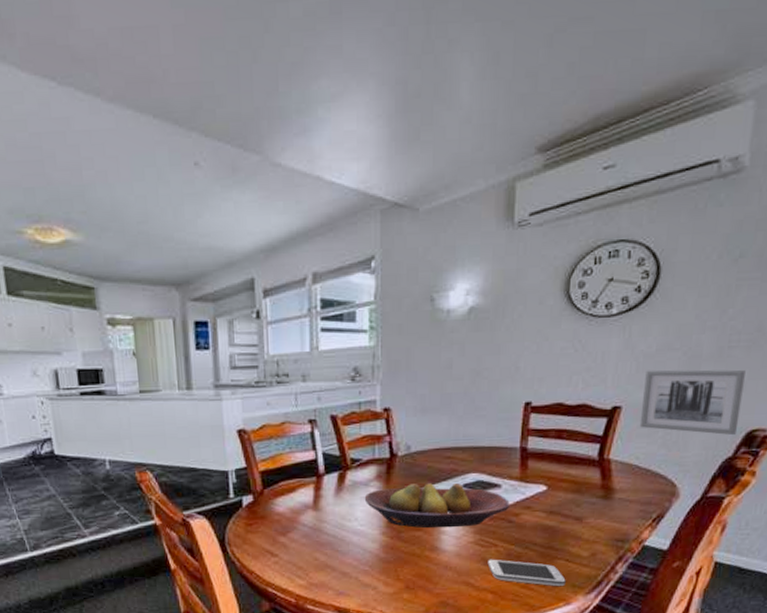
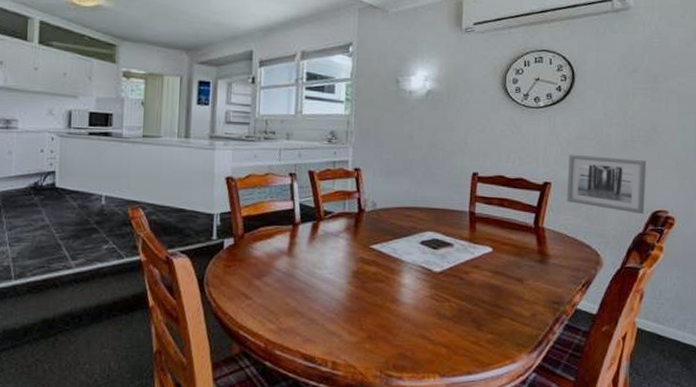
fruit bowl: present [364,483,510,529] -> none [334,238,461,281]
smartphone: present [487,559,566,587] -> none [442,313,511,345]

